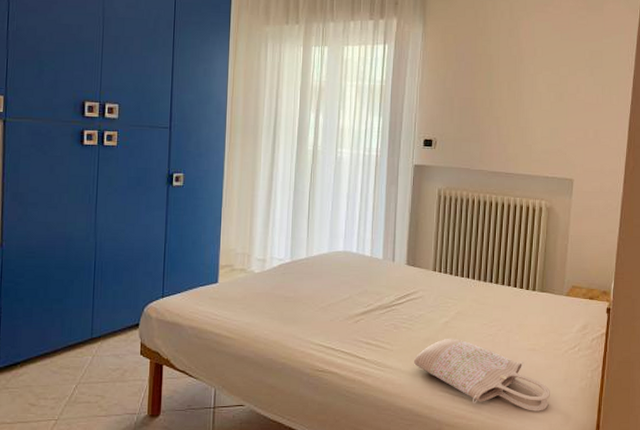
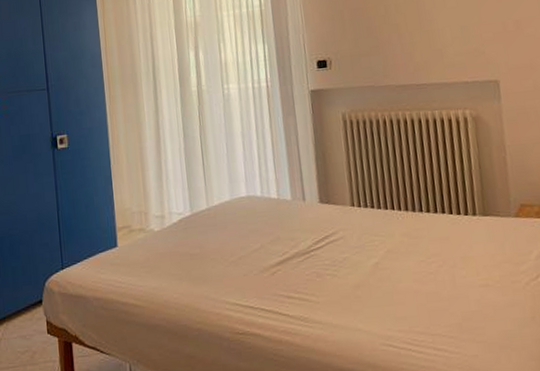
shopping bag: present [413,338,550,411] -> none [345,281,518,360]

